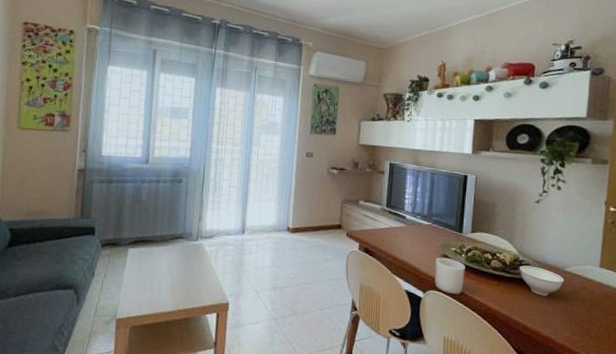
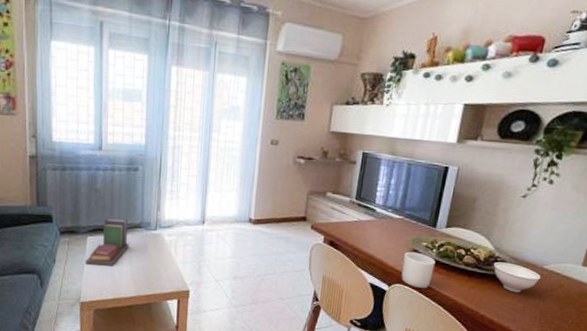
book: none [125,229,170,279] -> present [86,217,129,266]

